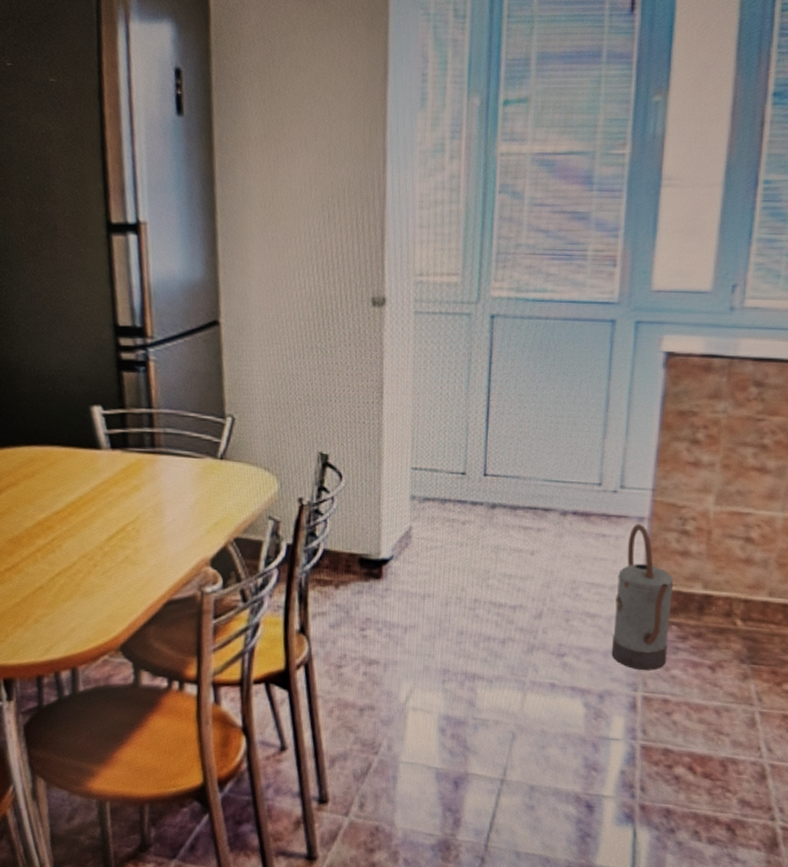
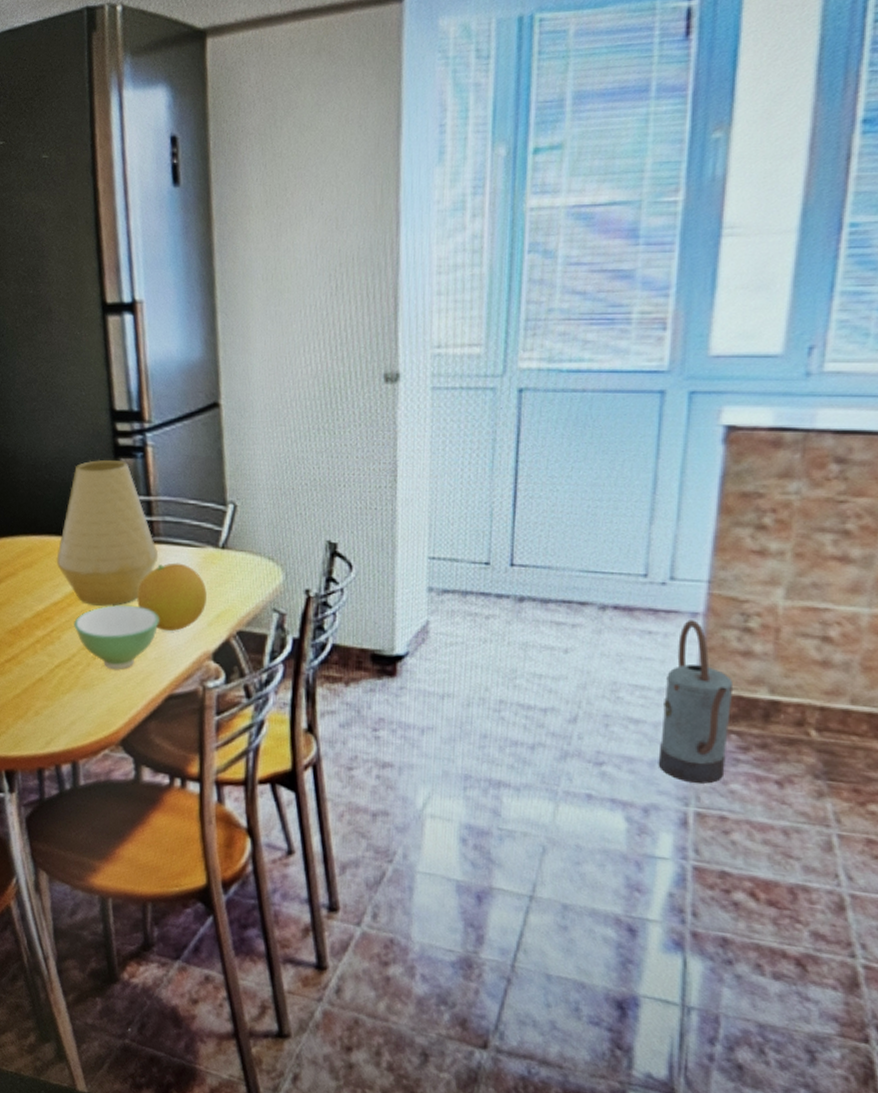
vase: none [58,372,160,515] -> present [56,459,159,606]
bowl: none [75,513,160,576] -> present [74,605,160,669]
fruit: none [138,473,206,539] -> present [137,562,207,632]

